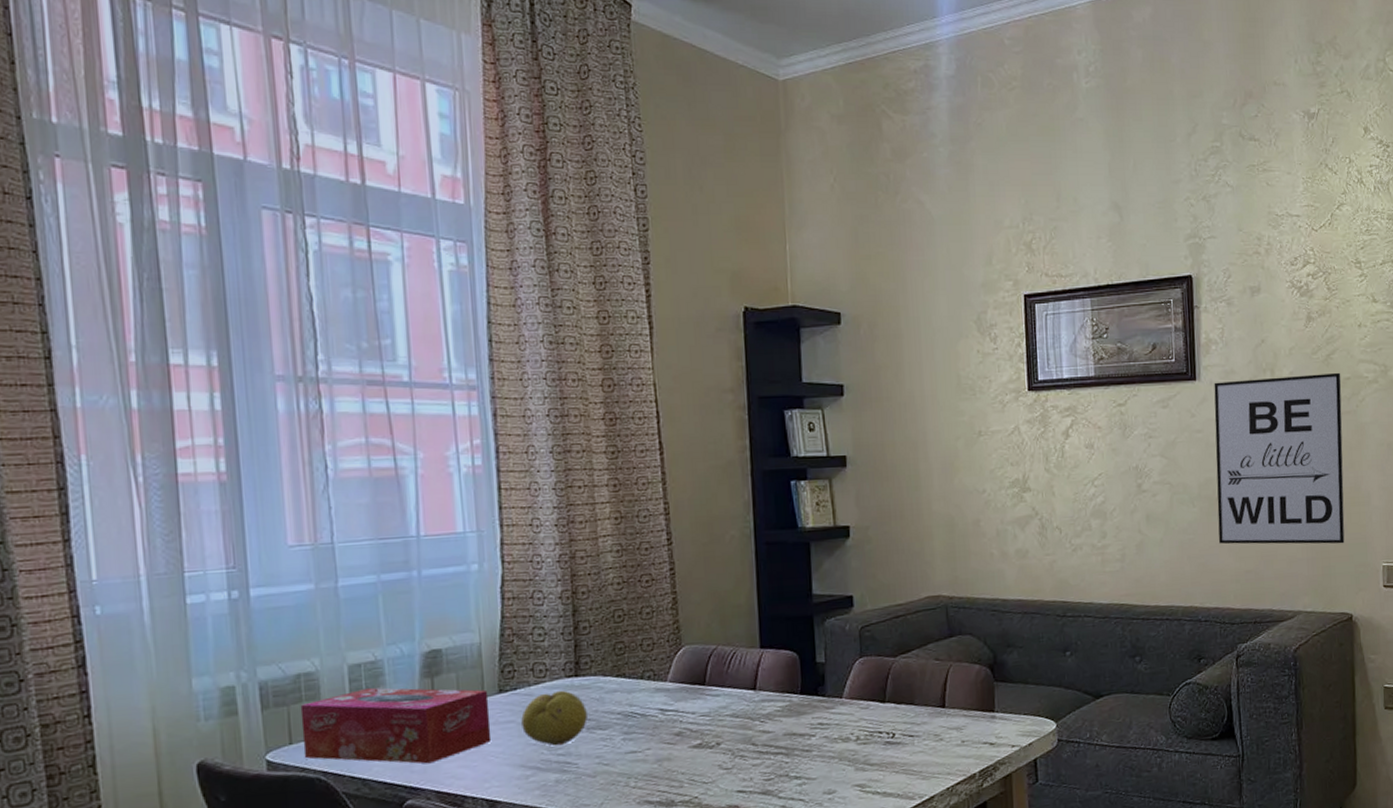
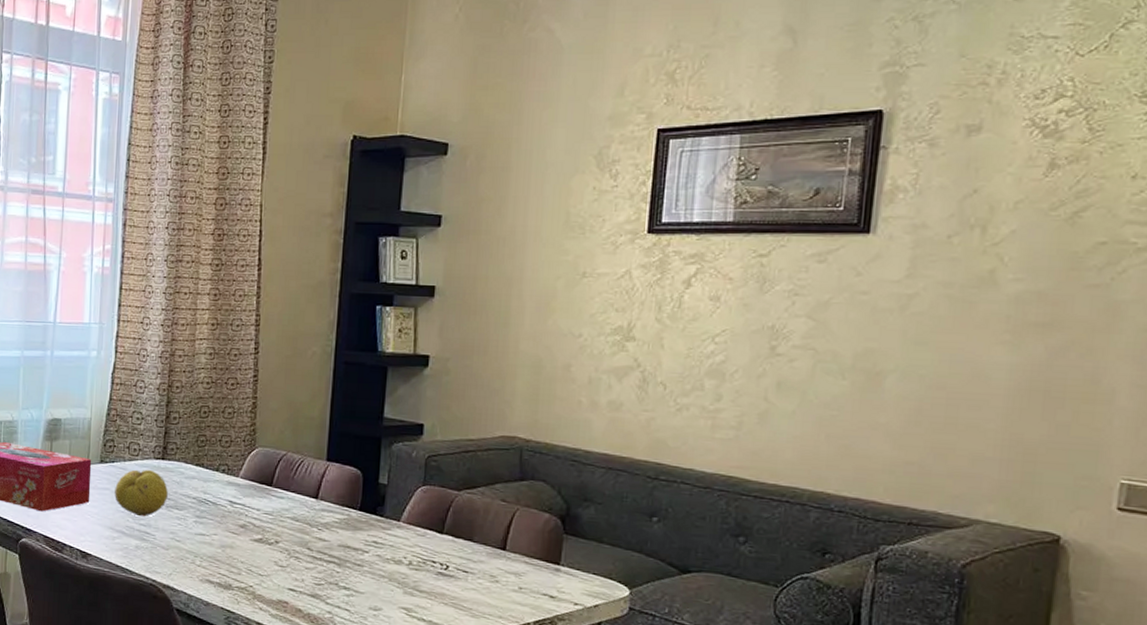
wall art: present [1214,372,1345,545] -> none [871,234,1093,448]

